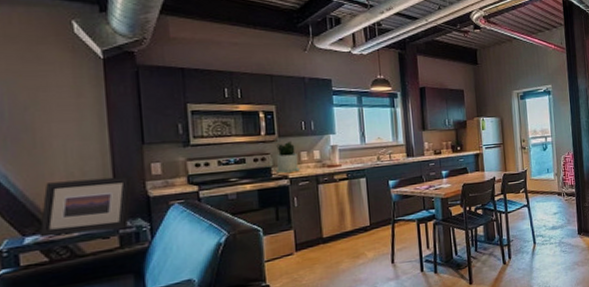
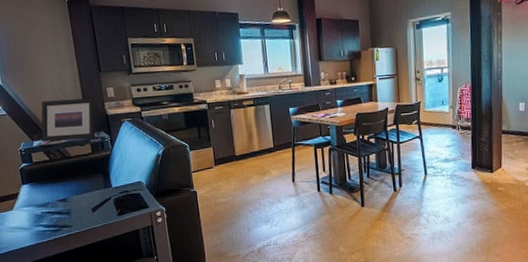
planter: present [275,140,300,174] -> none [196,70,215,100]

